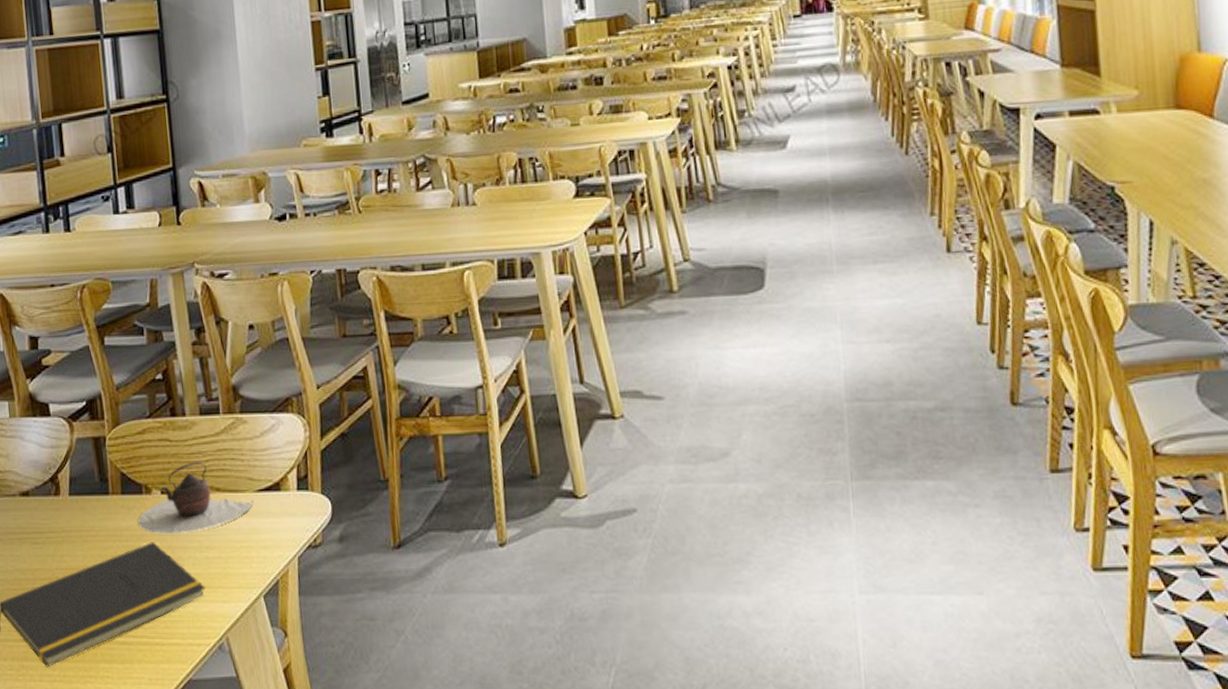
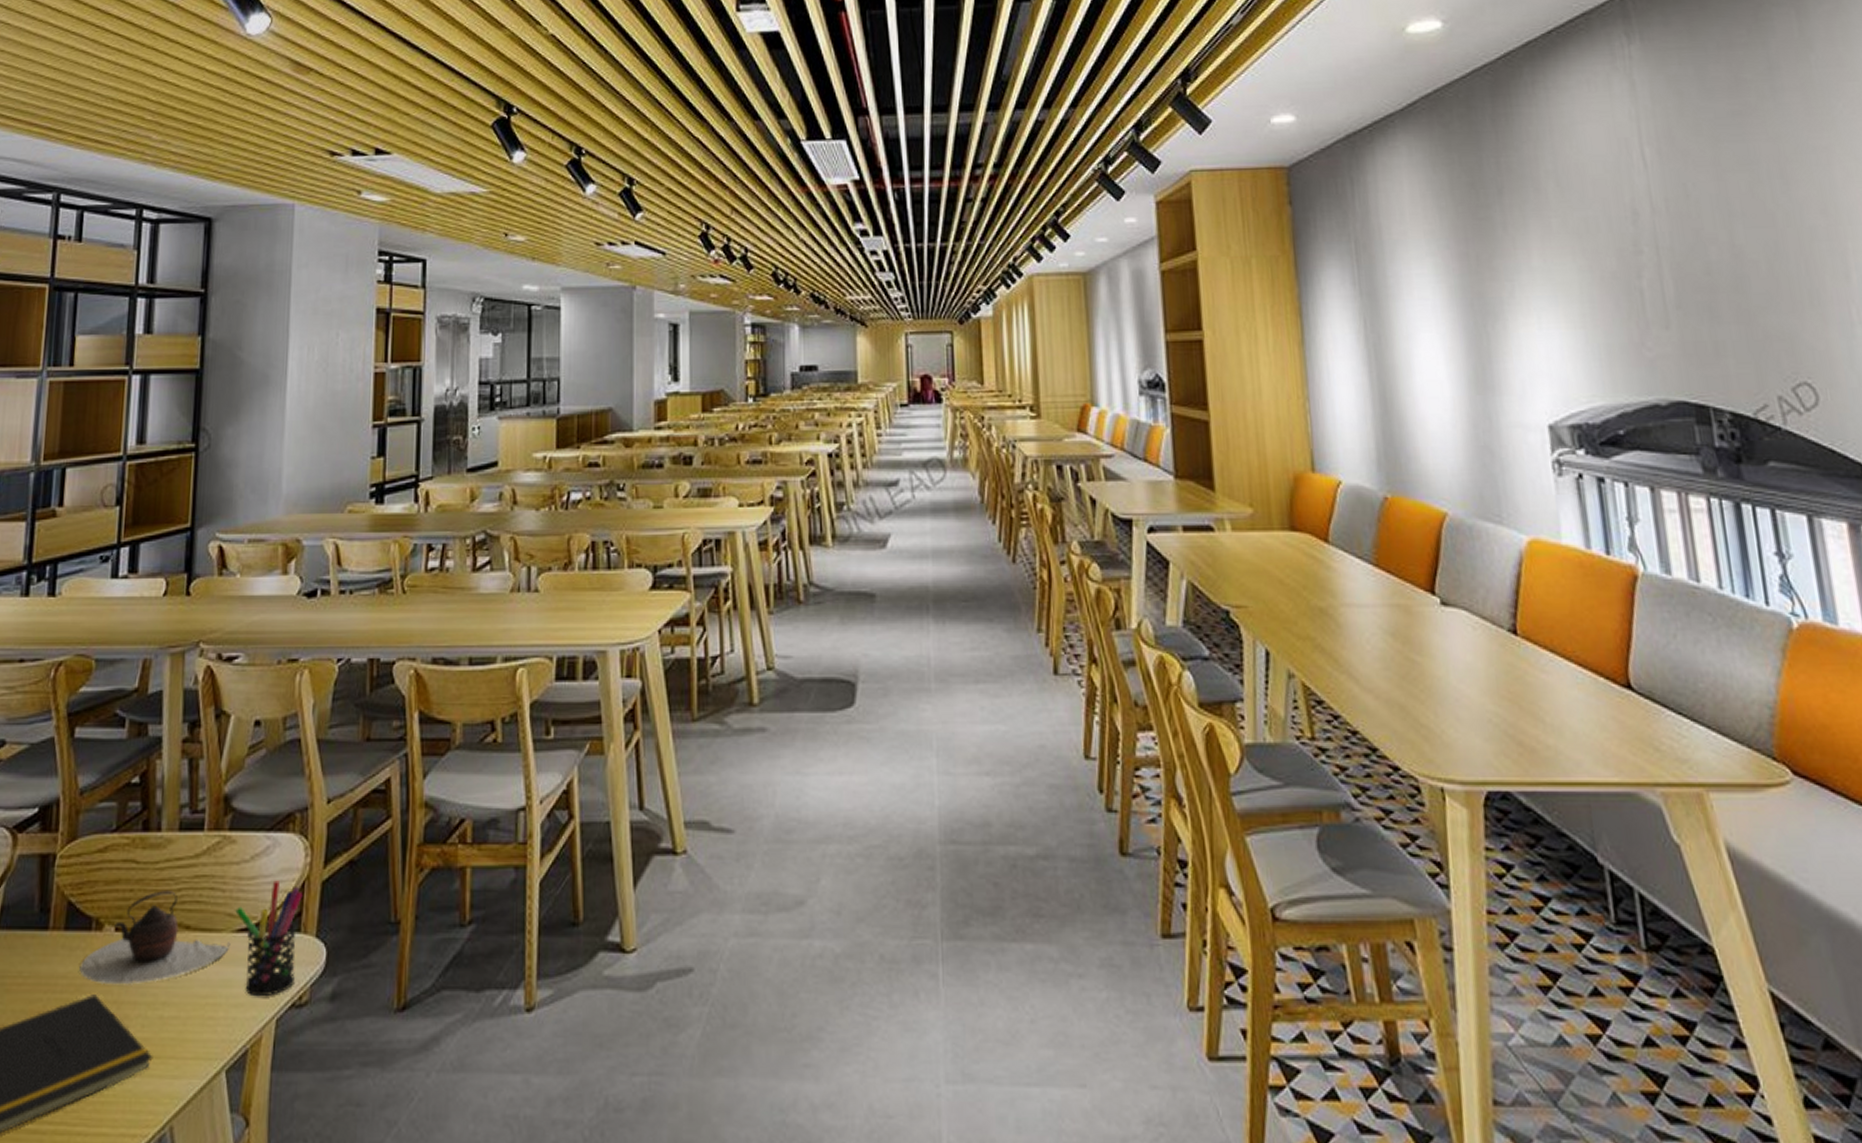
pen holder: none [254,451,309,541] -> present [235,880,303,997]

